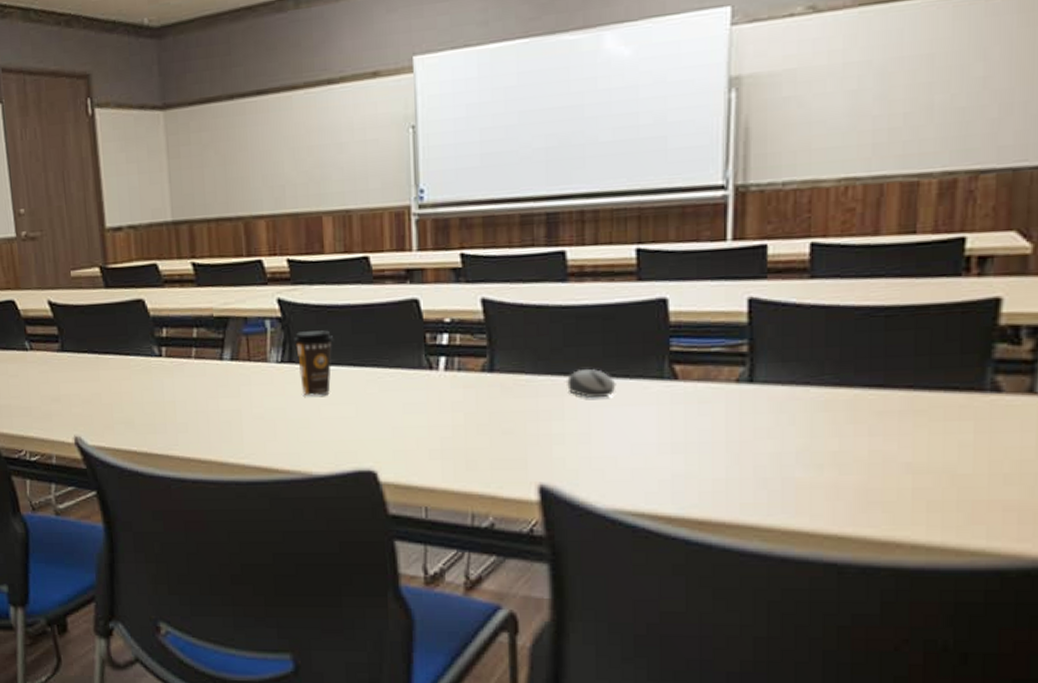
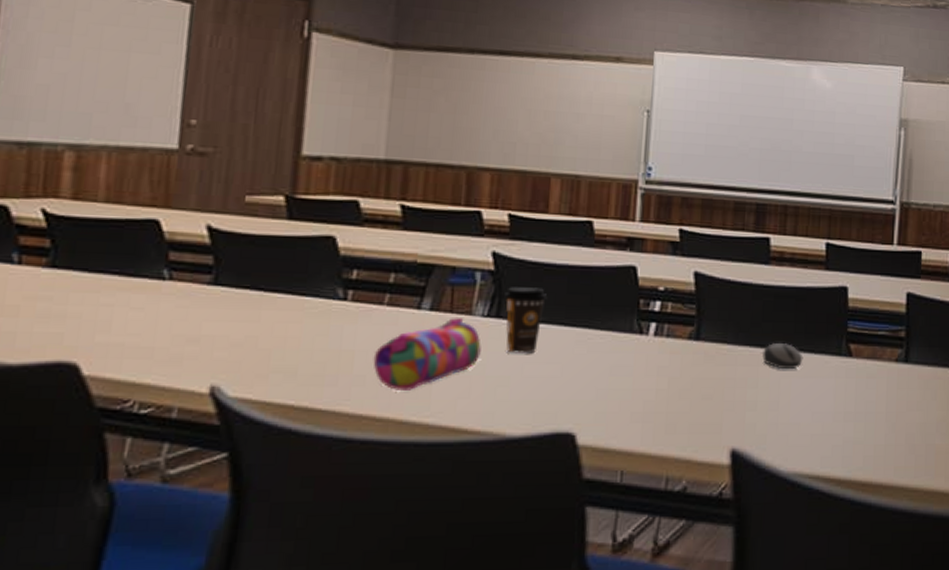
pencil case: none [190,364,280,437] -> present [373,316,481,392]

